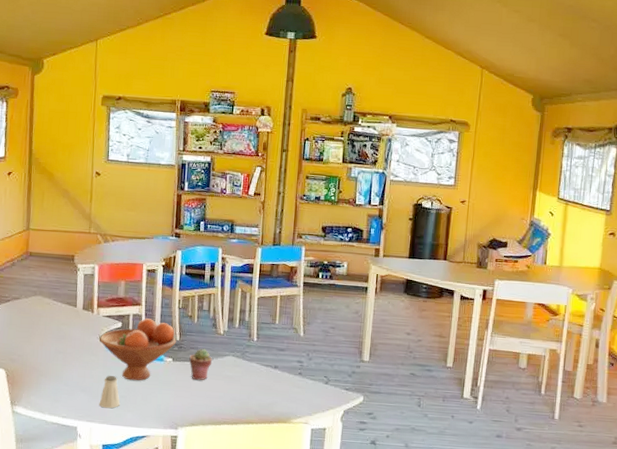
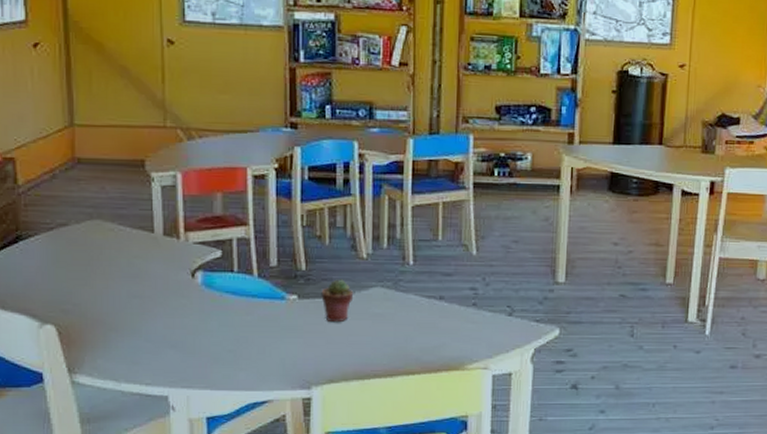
saltshaker: present [99,376,120,409] -> none [197,324,228,368]
fruit bowl: present [100,318,176,381] -> none [191,243,301,329]

